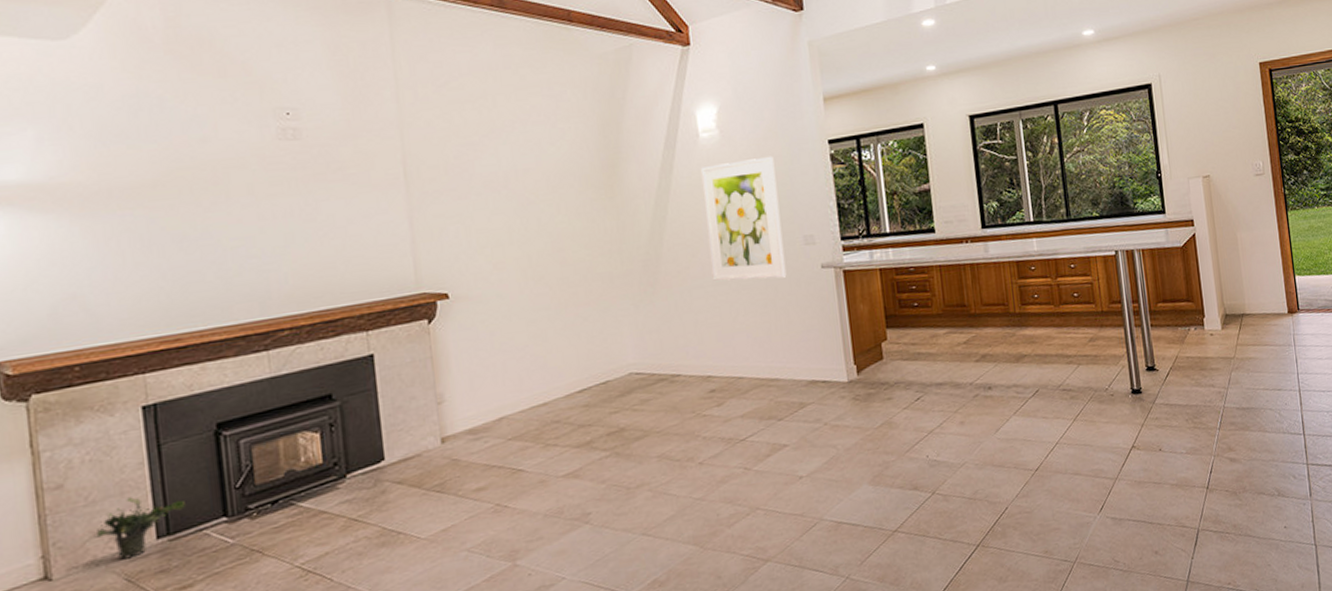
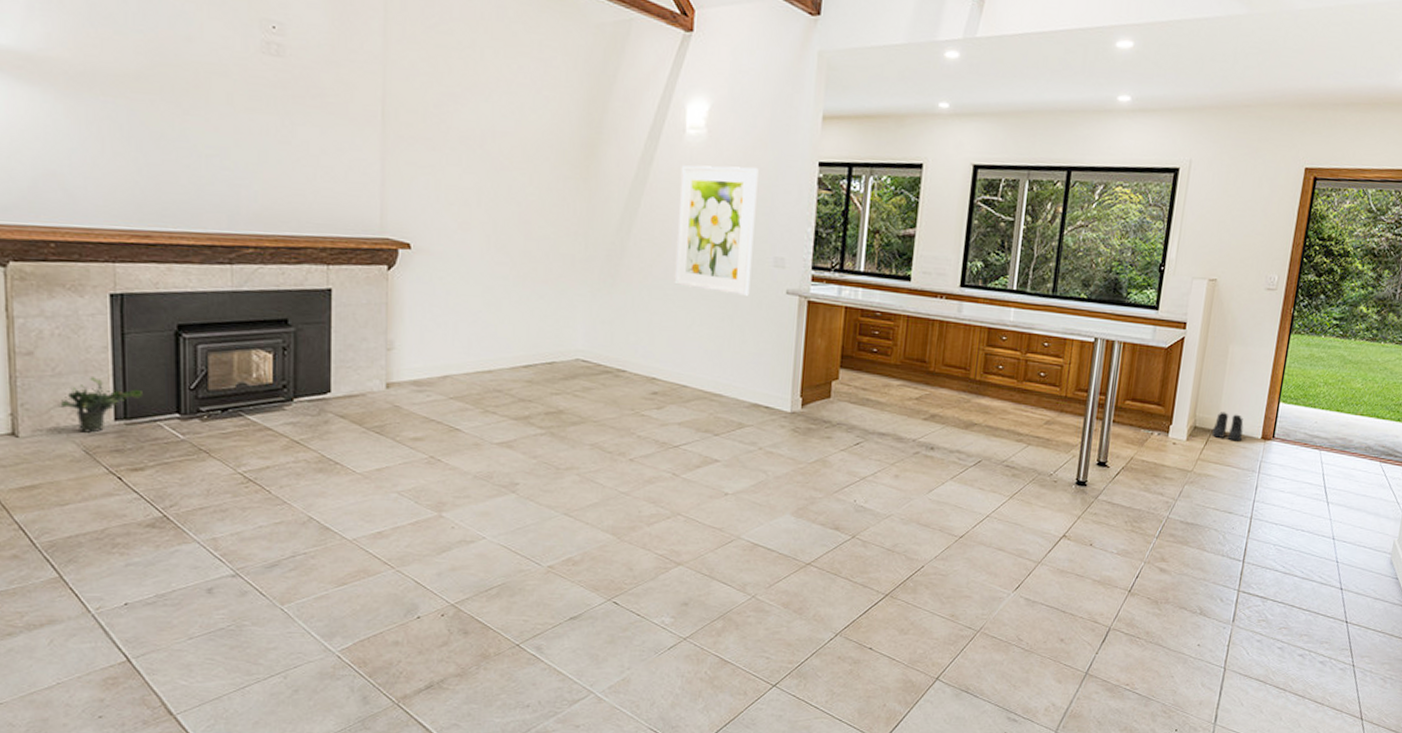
boots: none [1242,294,1271,321] -> present [1212,412,1244,442]

